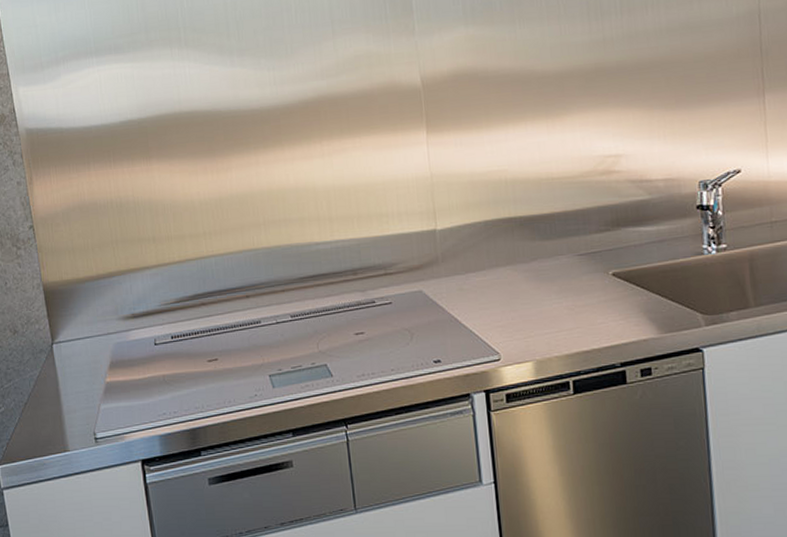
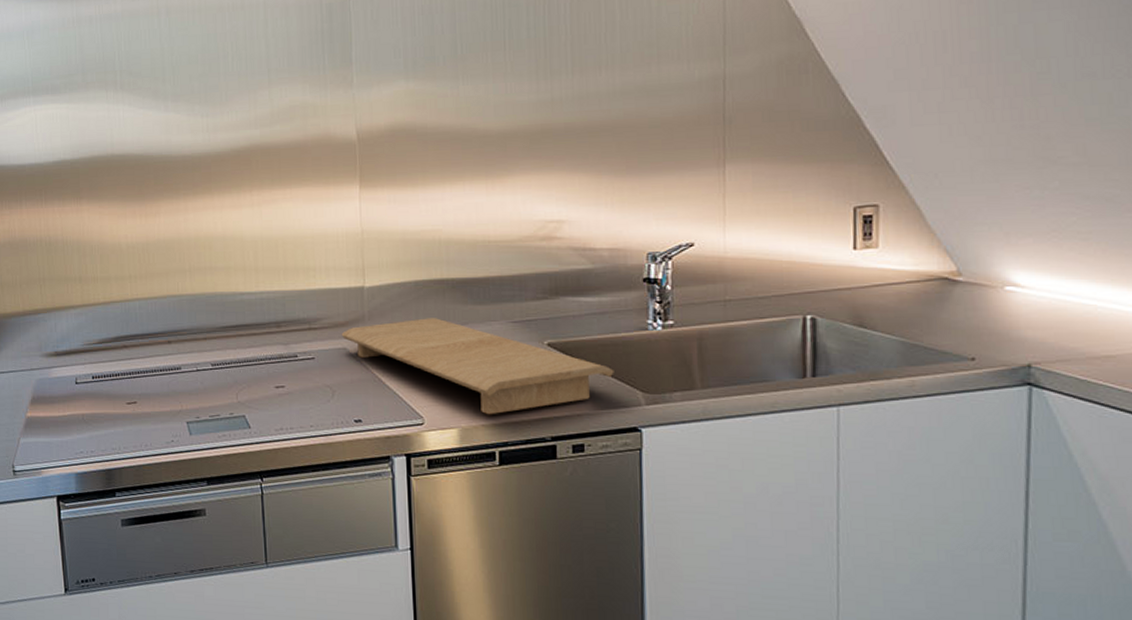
cutting board: none [416,255,675,347] -> present [341,318,614,415]

